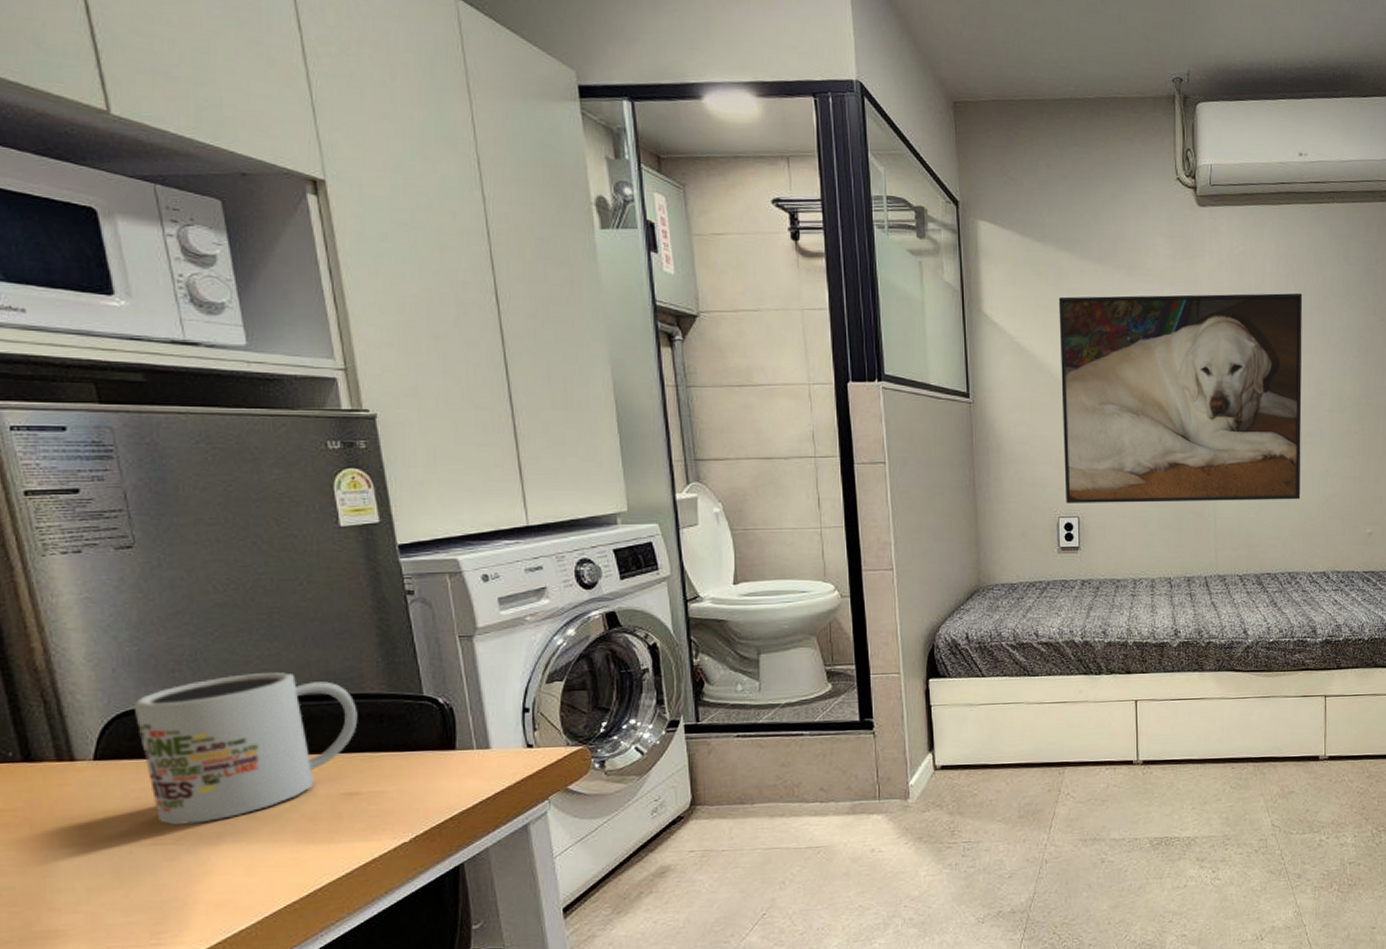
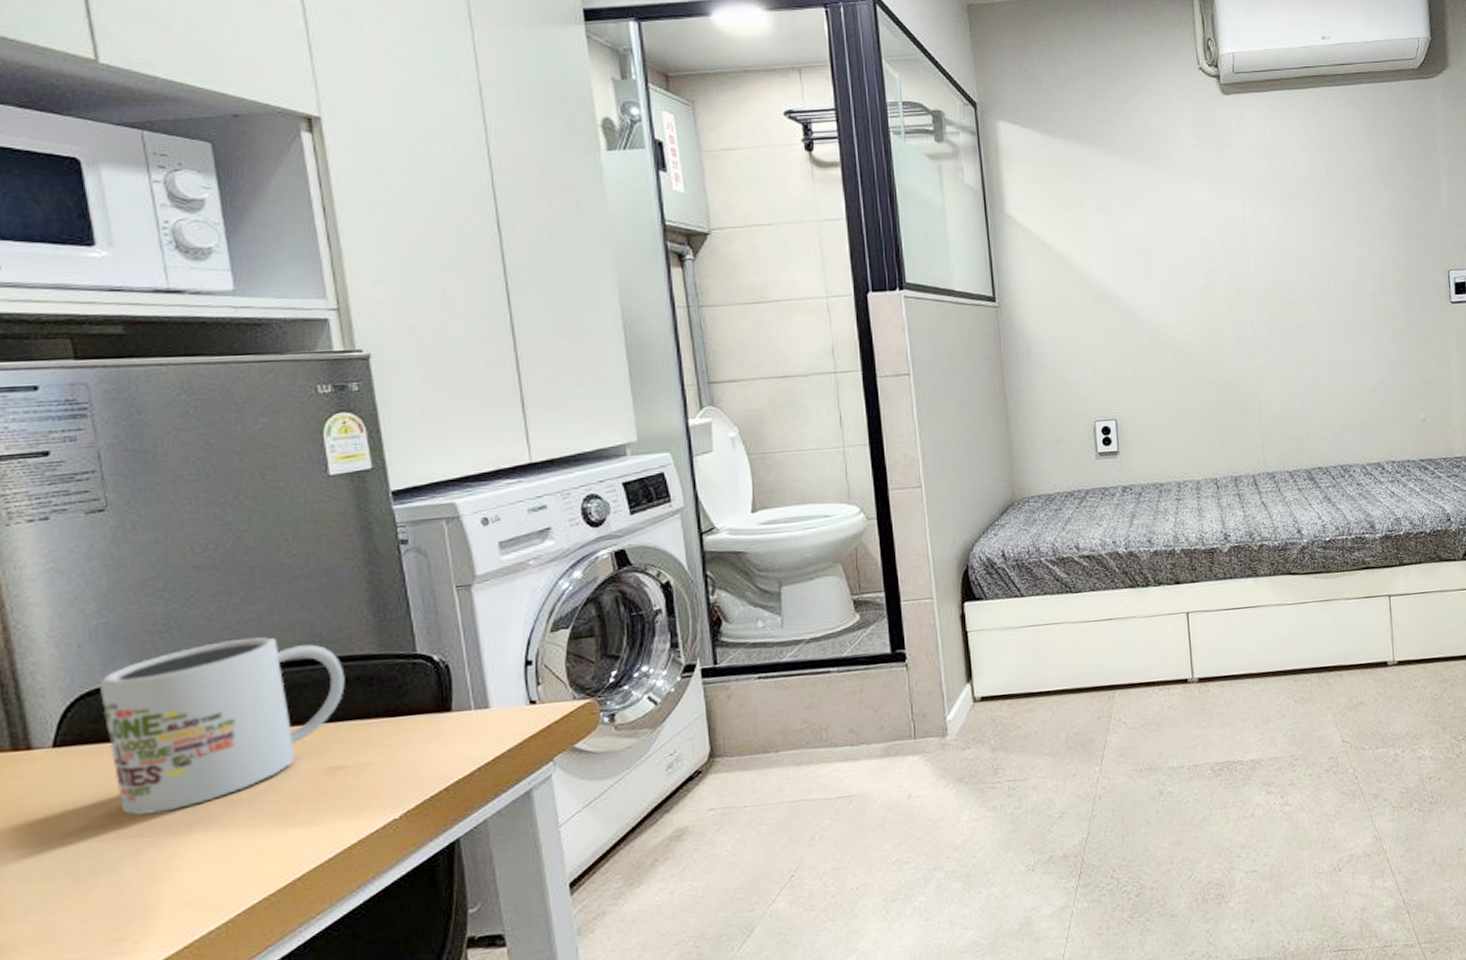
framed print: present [1058,293,1303,503] -> none [1084,175,1348,406]

